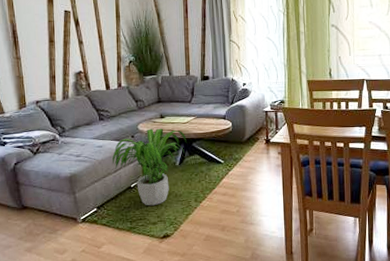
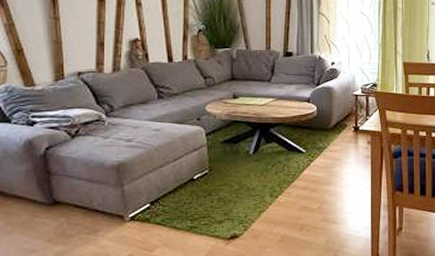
potted plant: present [112,128,187,206] -> none [172,110,264,202]

